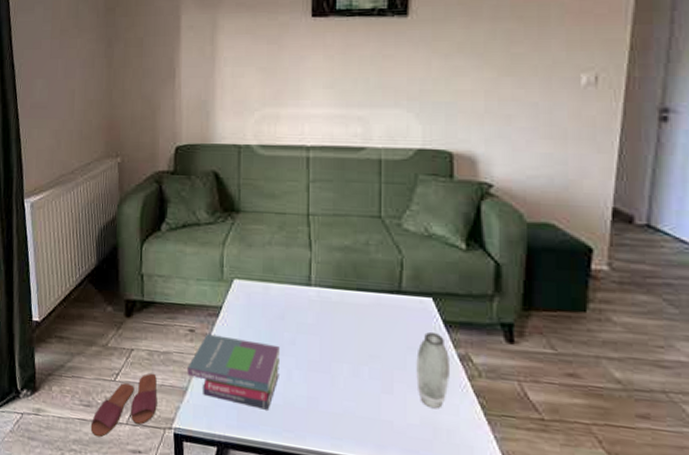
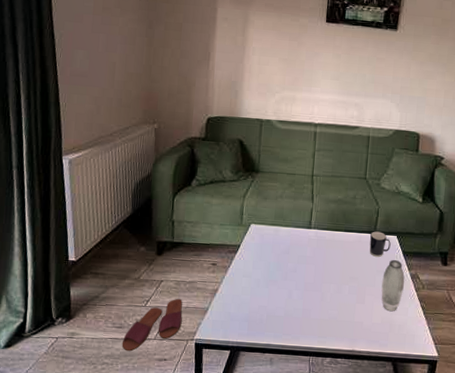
books: present [187,334,280,410] -> none [208,266,284,321]
mug: none [394,290,424,328] -> present [369,231,391,257]

